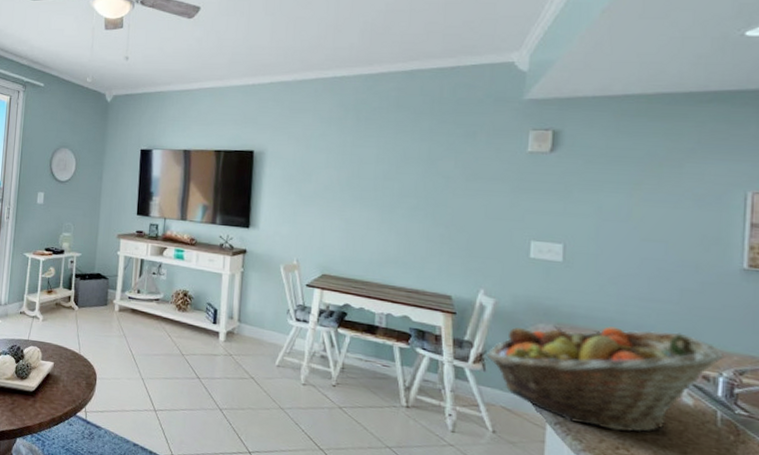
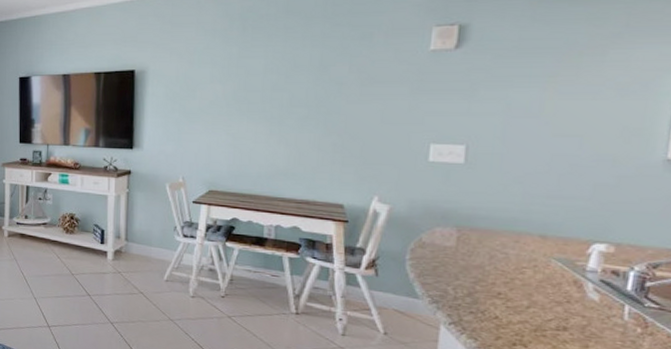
fruit basket: present [486,325,725,433] -> none [379,226,638,329]

